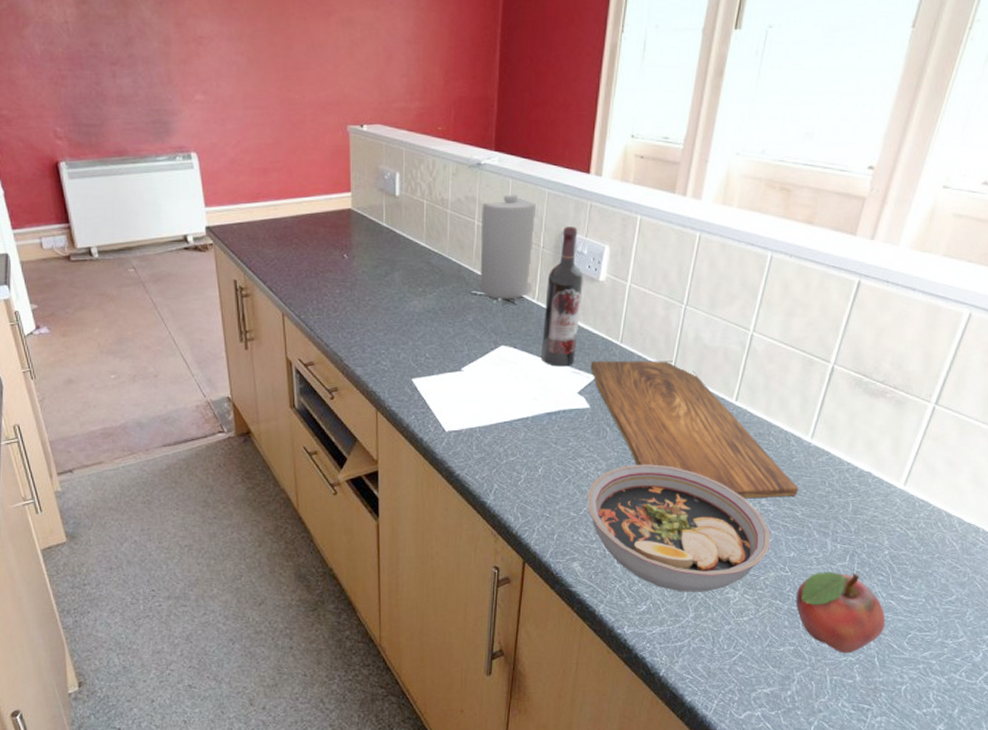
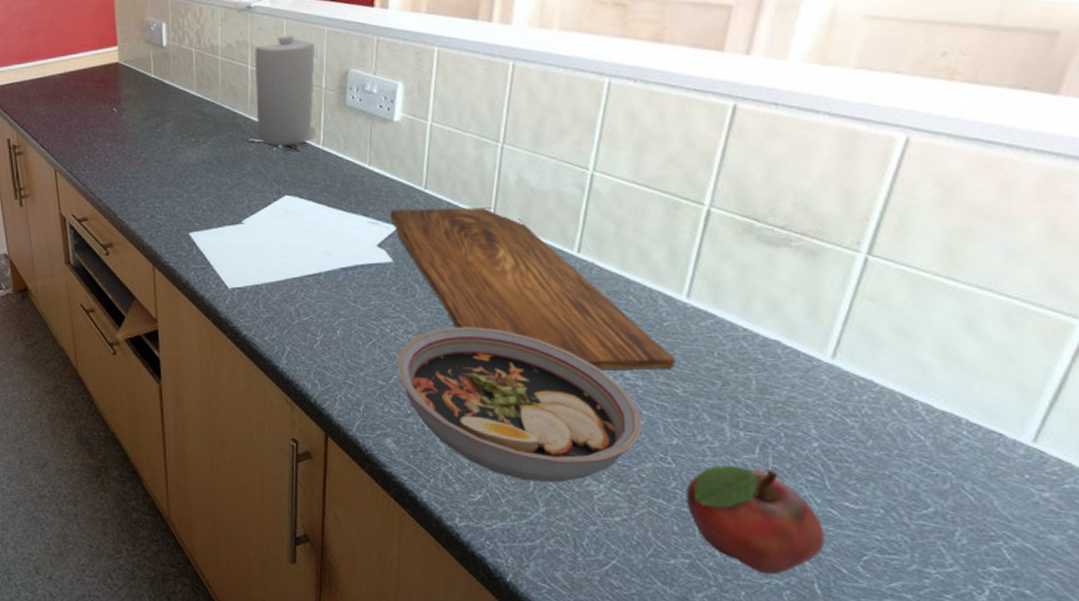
wine bottle: present [540,227,583,367] -> none [330,64,375,217]

